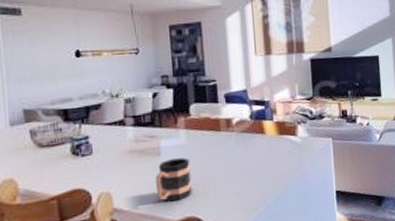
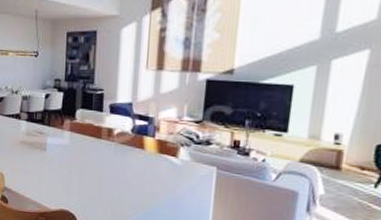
mug: present [155,157,192,202] -> none [39,155,70,194]

